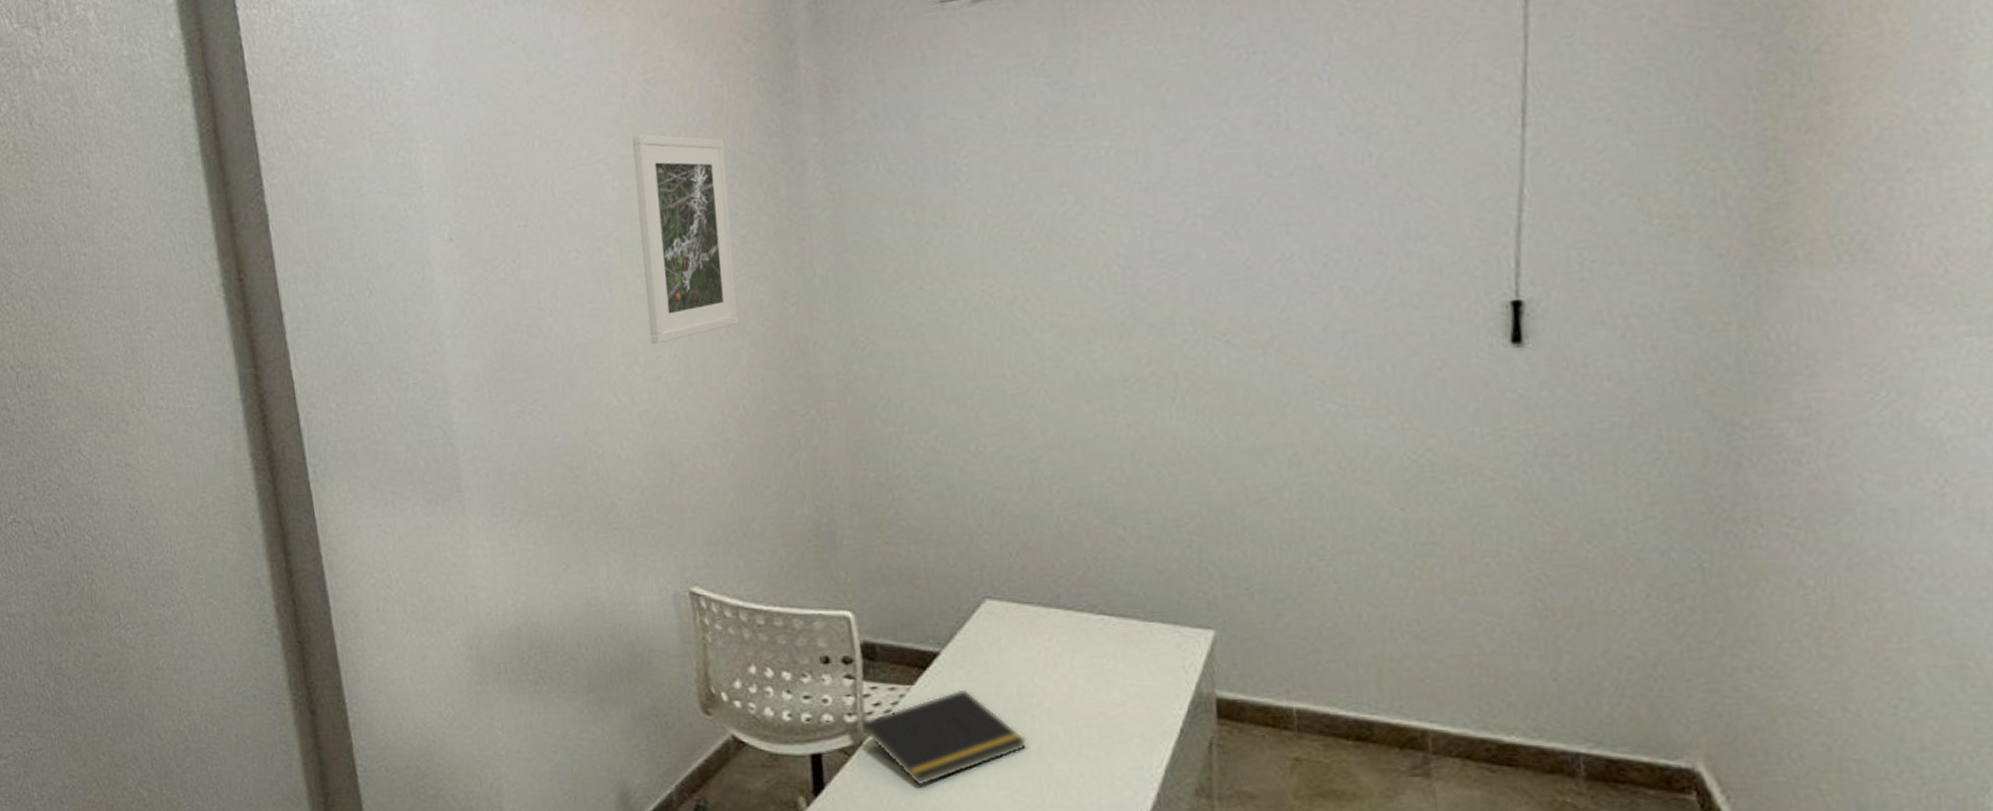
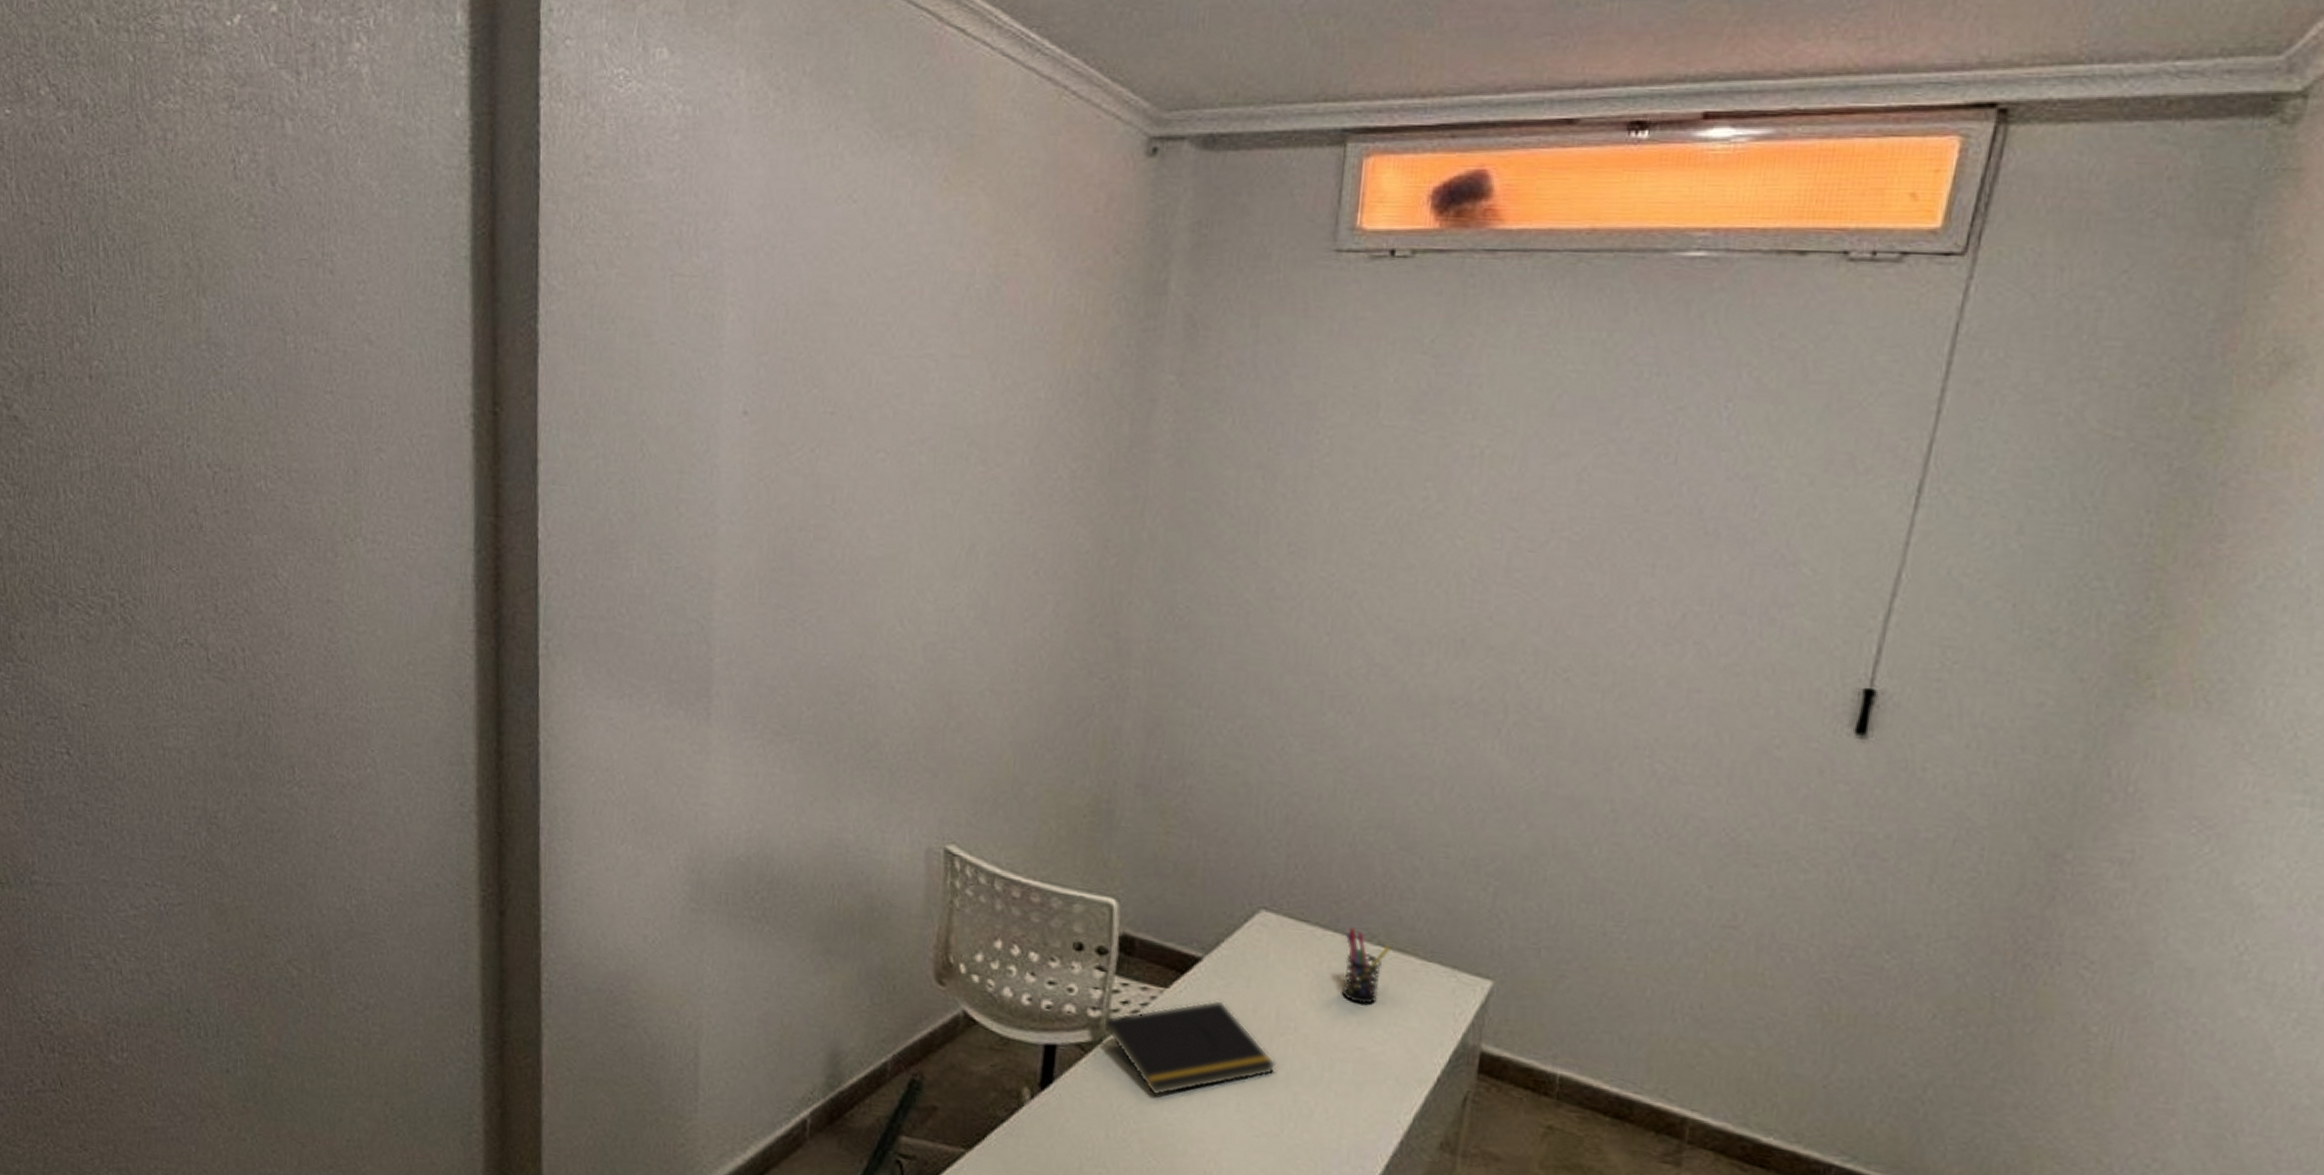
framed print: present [632,134,739,345] -> none [950,333,1071,573]
pen holder: none [1069,601,1113,671] -> present [1342,927,1391,1004]

